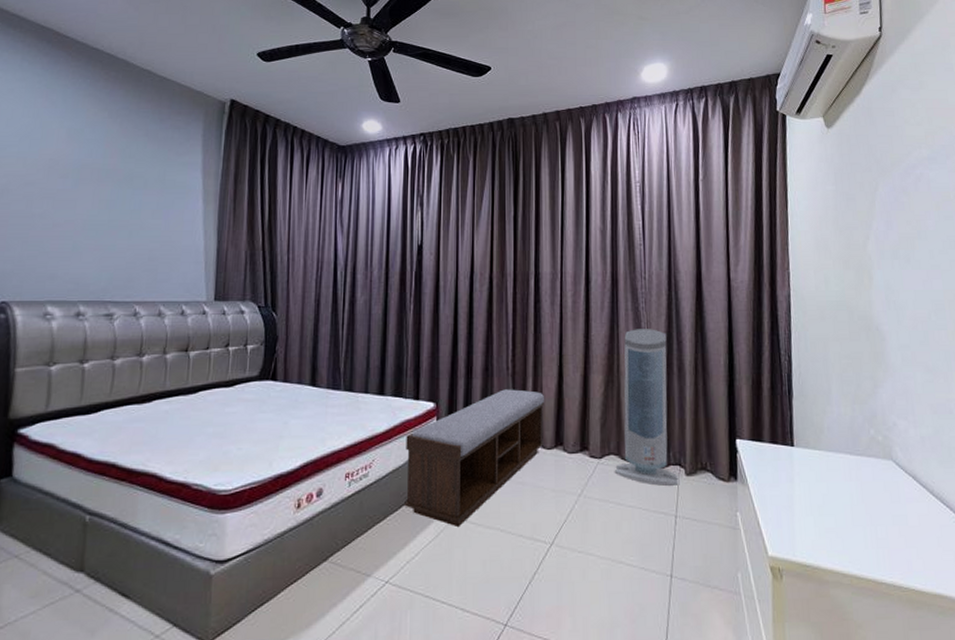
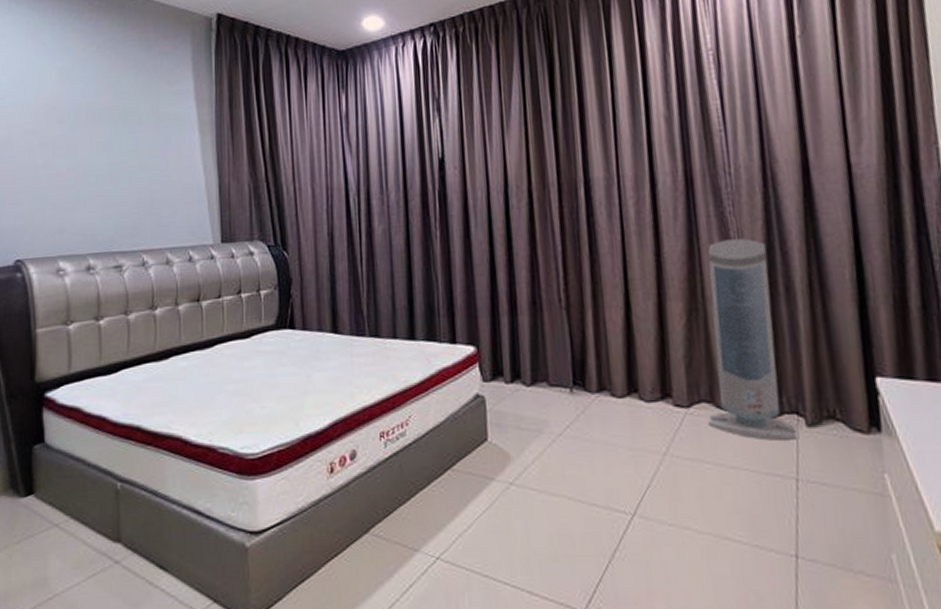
bench: present [404,389,545,528] -> none [445,325,614,495]

